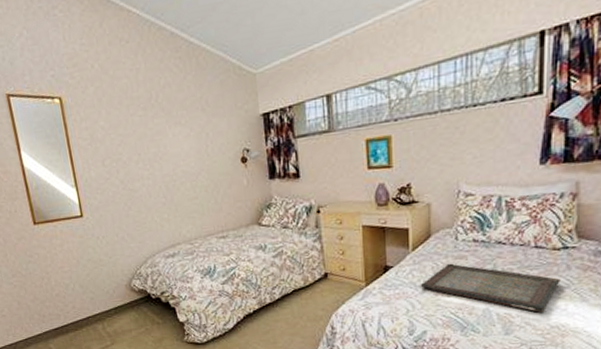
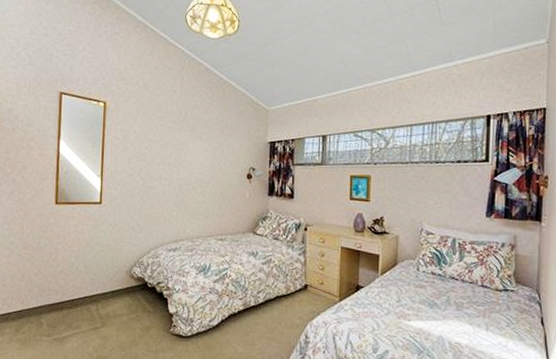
serving tray: present [421,263,561,314] -> none [386,290,502,347]

